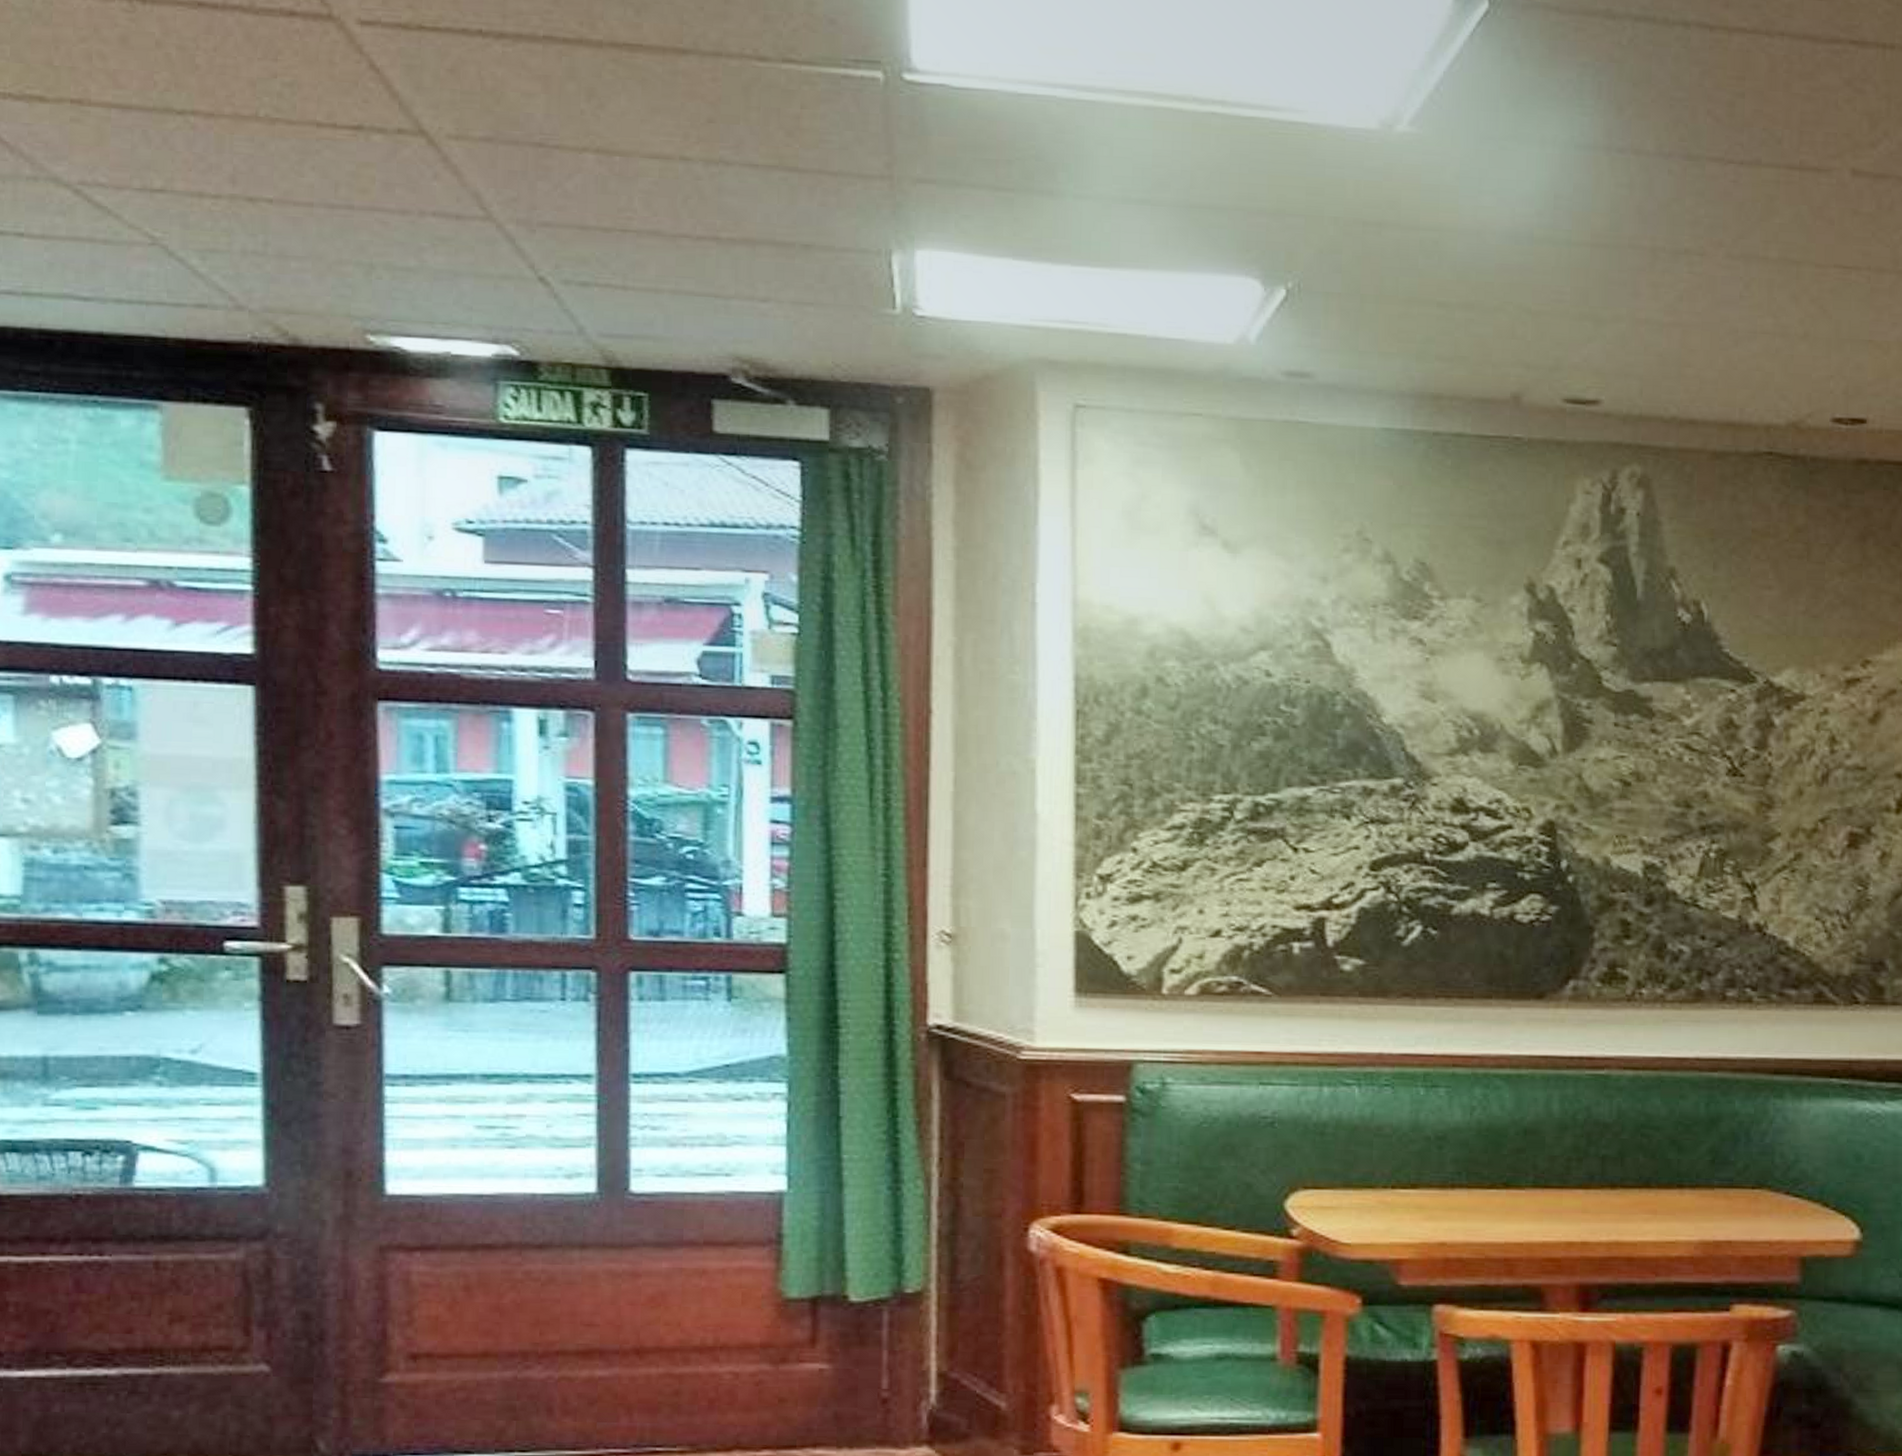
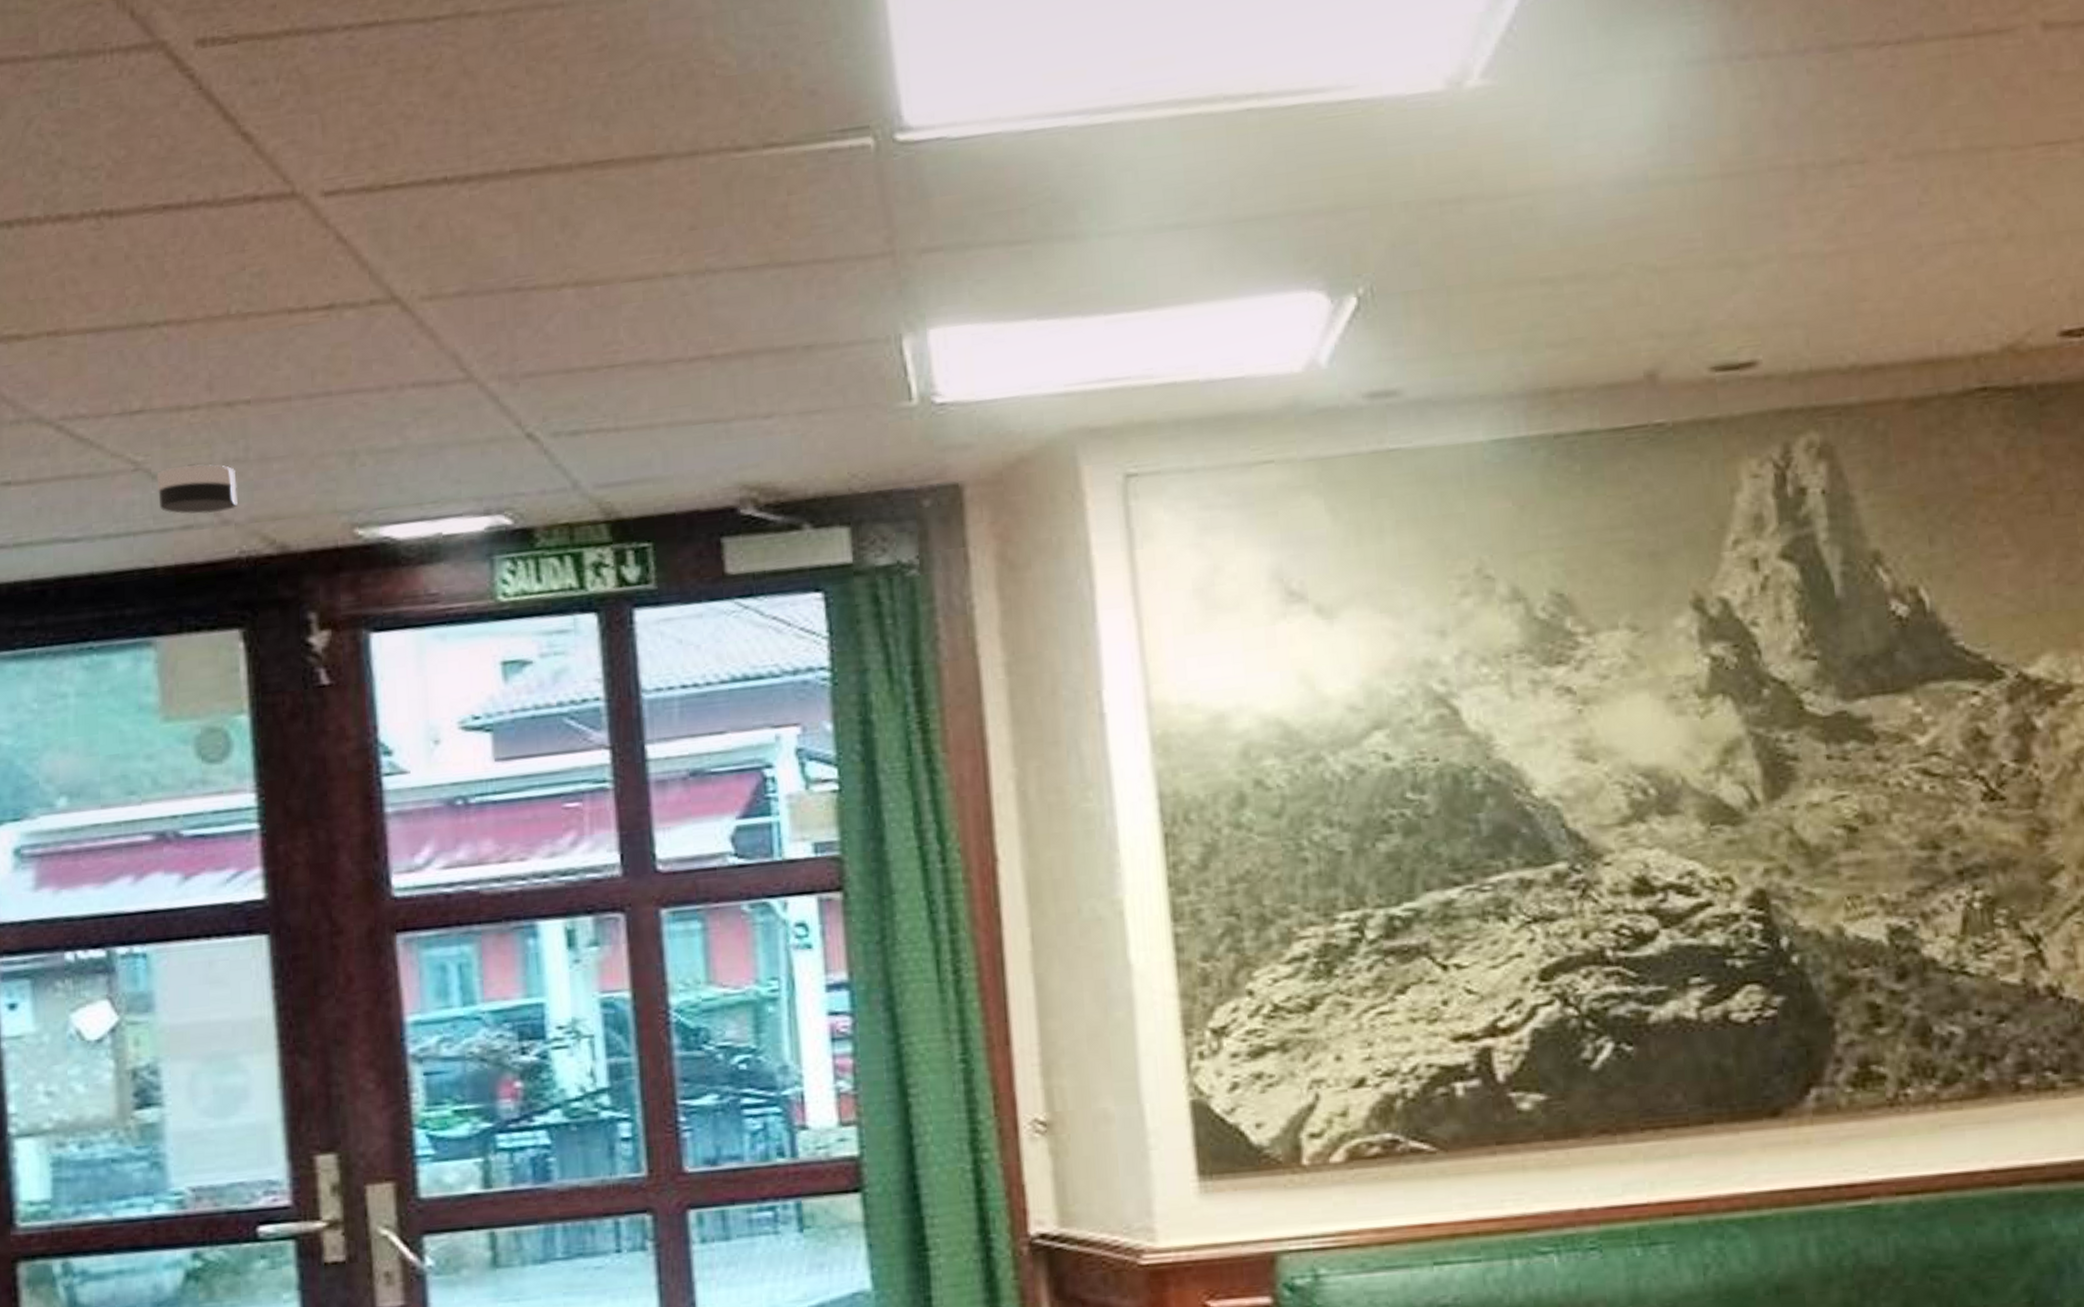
smoke detector: none [173,247,254,298] -> present [156,463,238,514]

